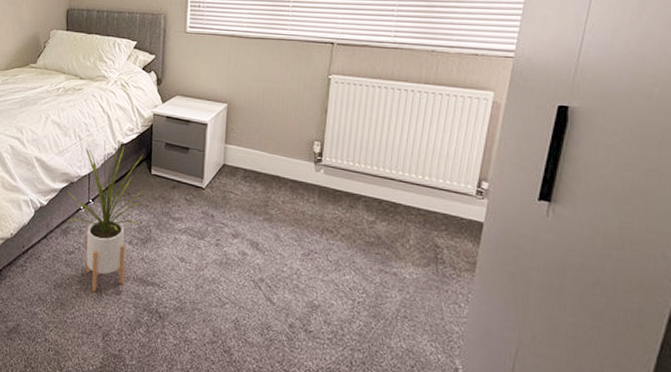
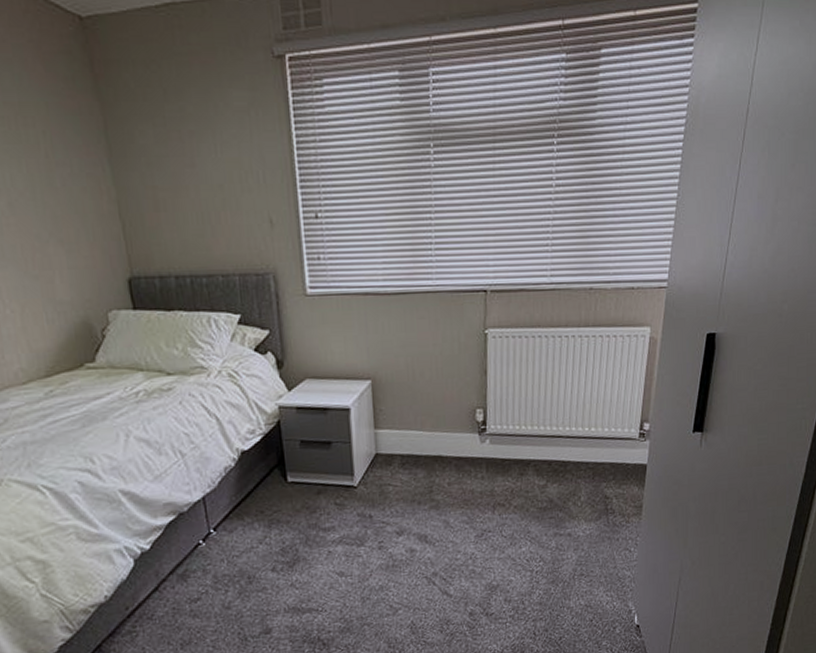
house plant: present [66,140,145,292] -> none [173,448,284,639]

